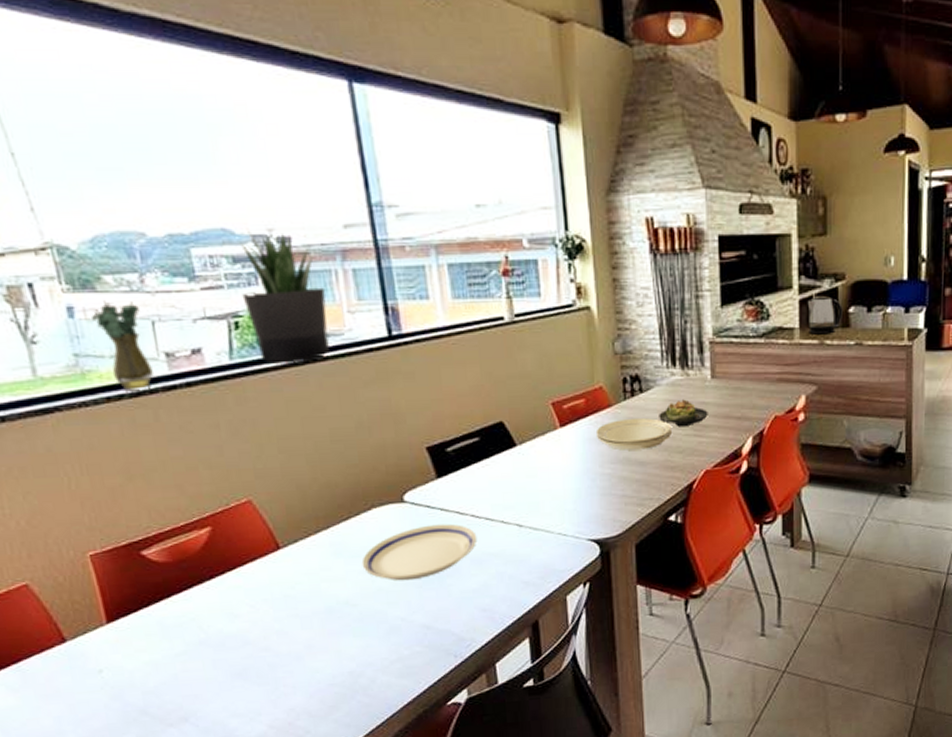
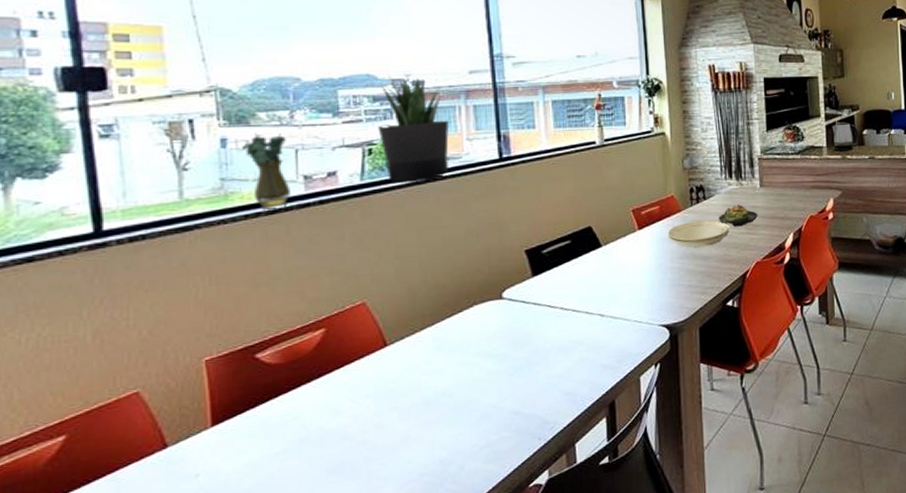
plate: present [361,524,477,581] -> none [460,316,565,371]

